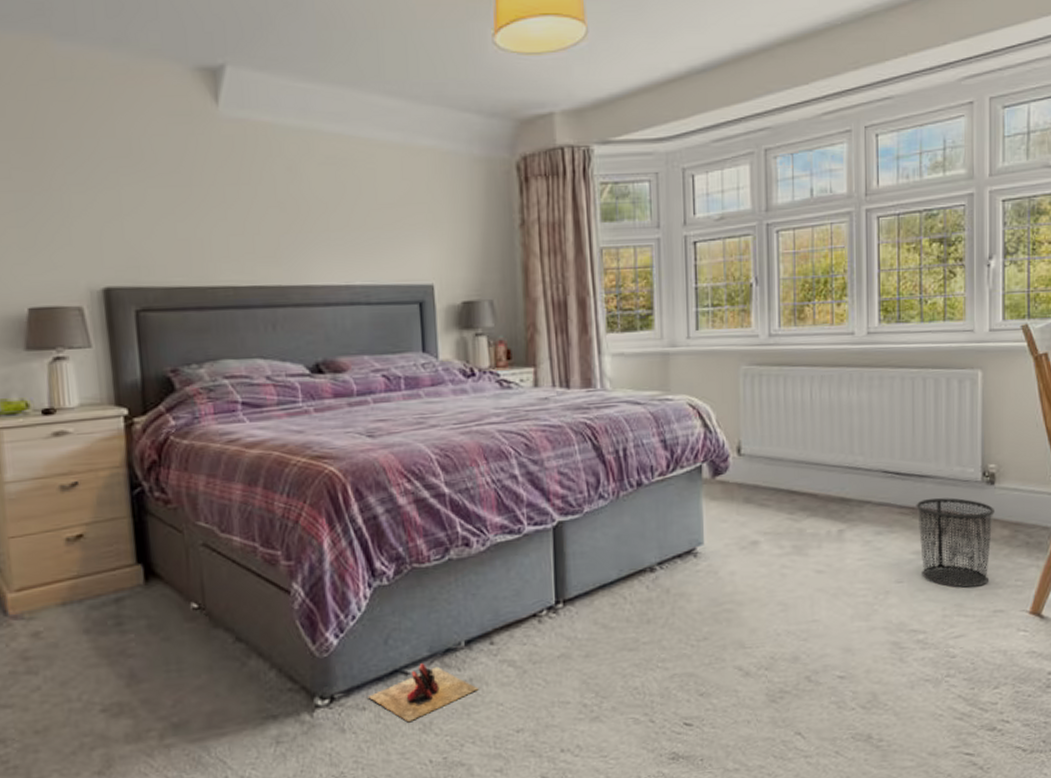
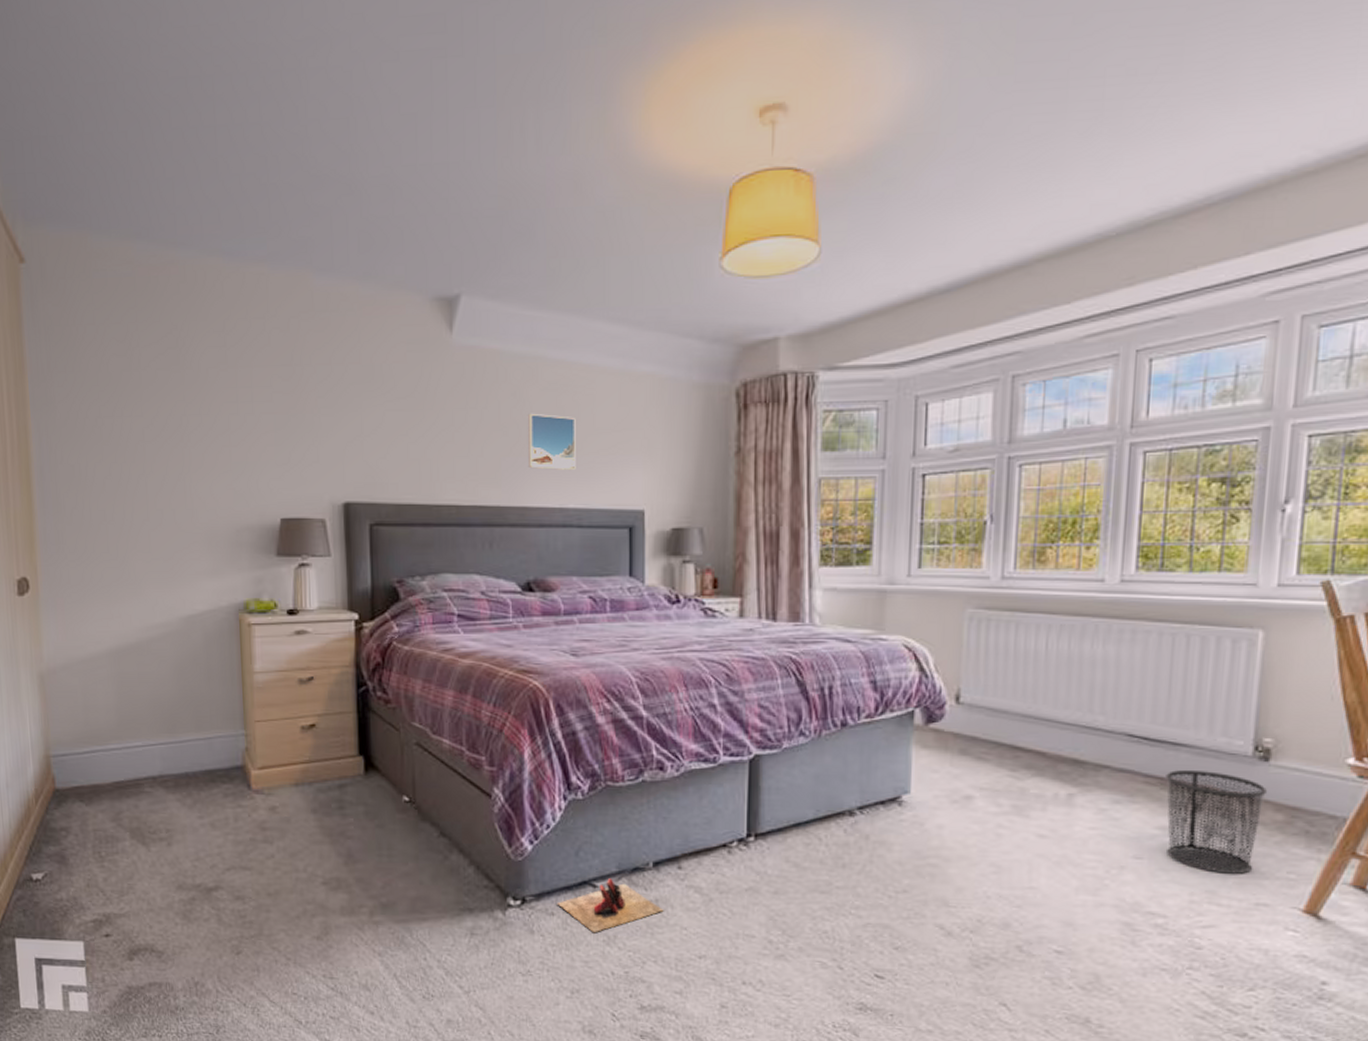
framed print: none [305,188,361,246] -> present [527,413,576,470]

